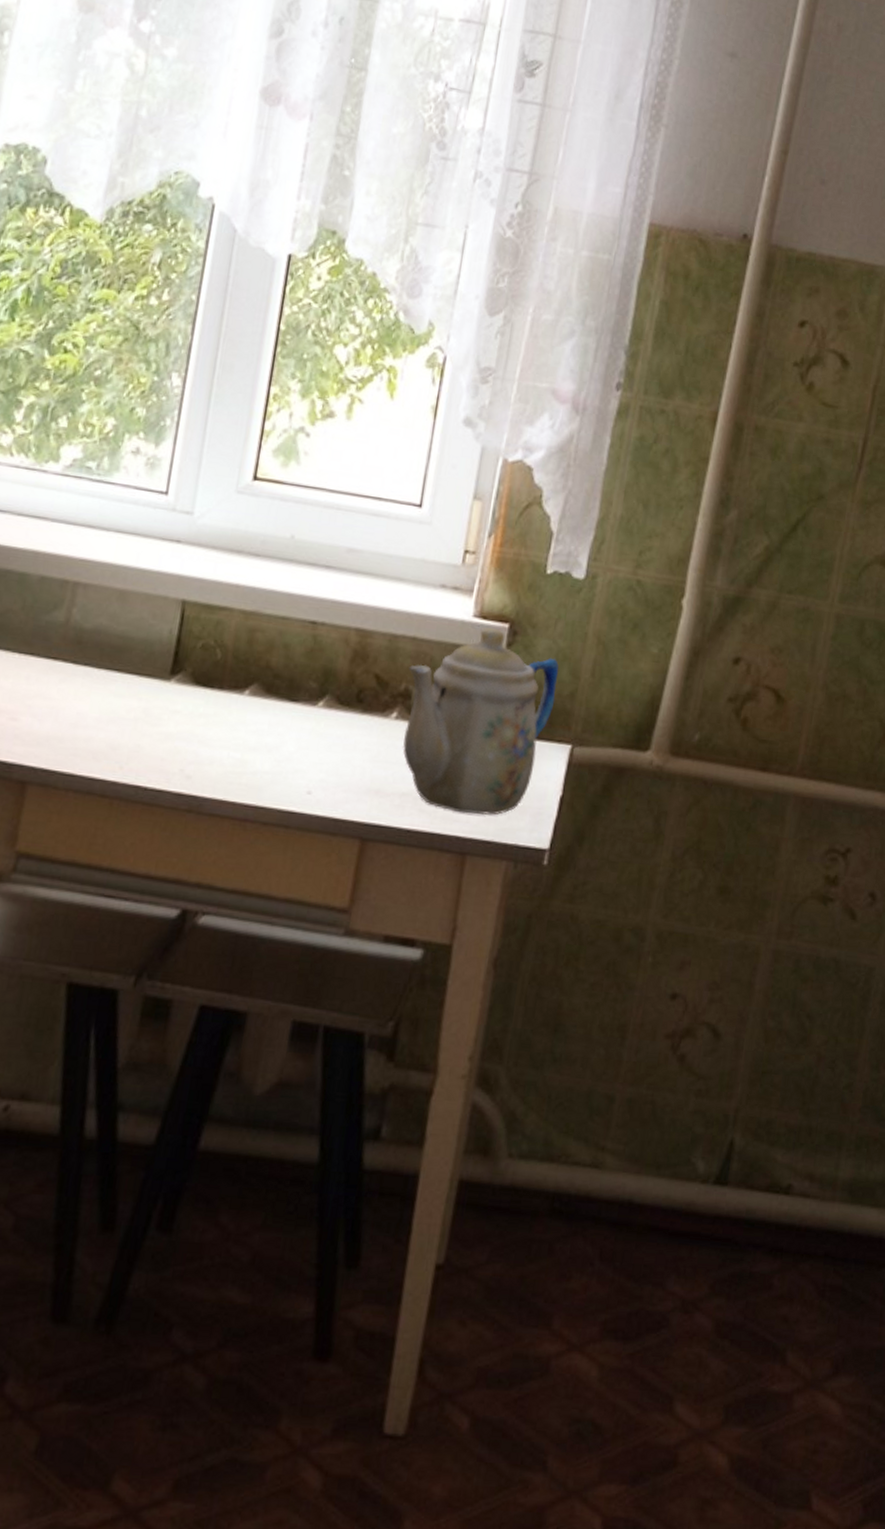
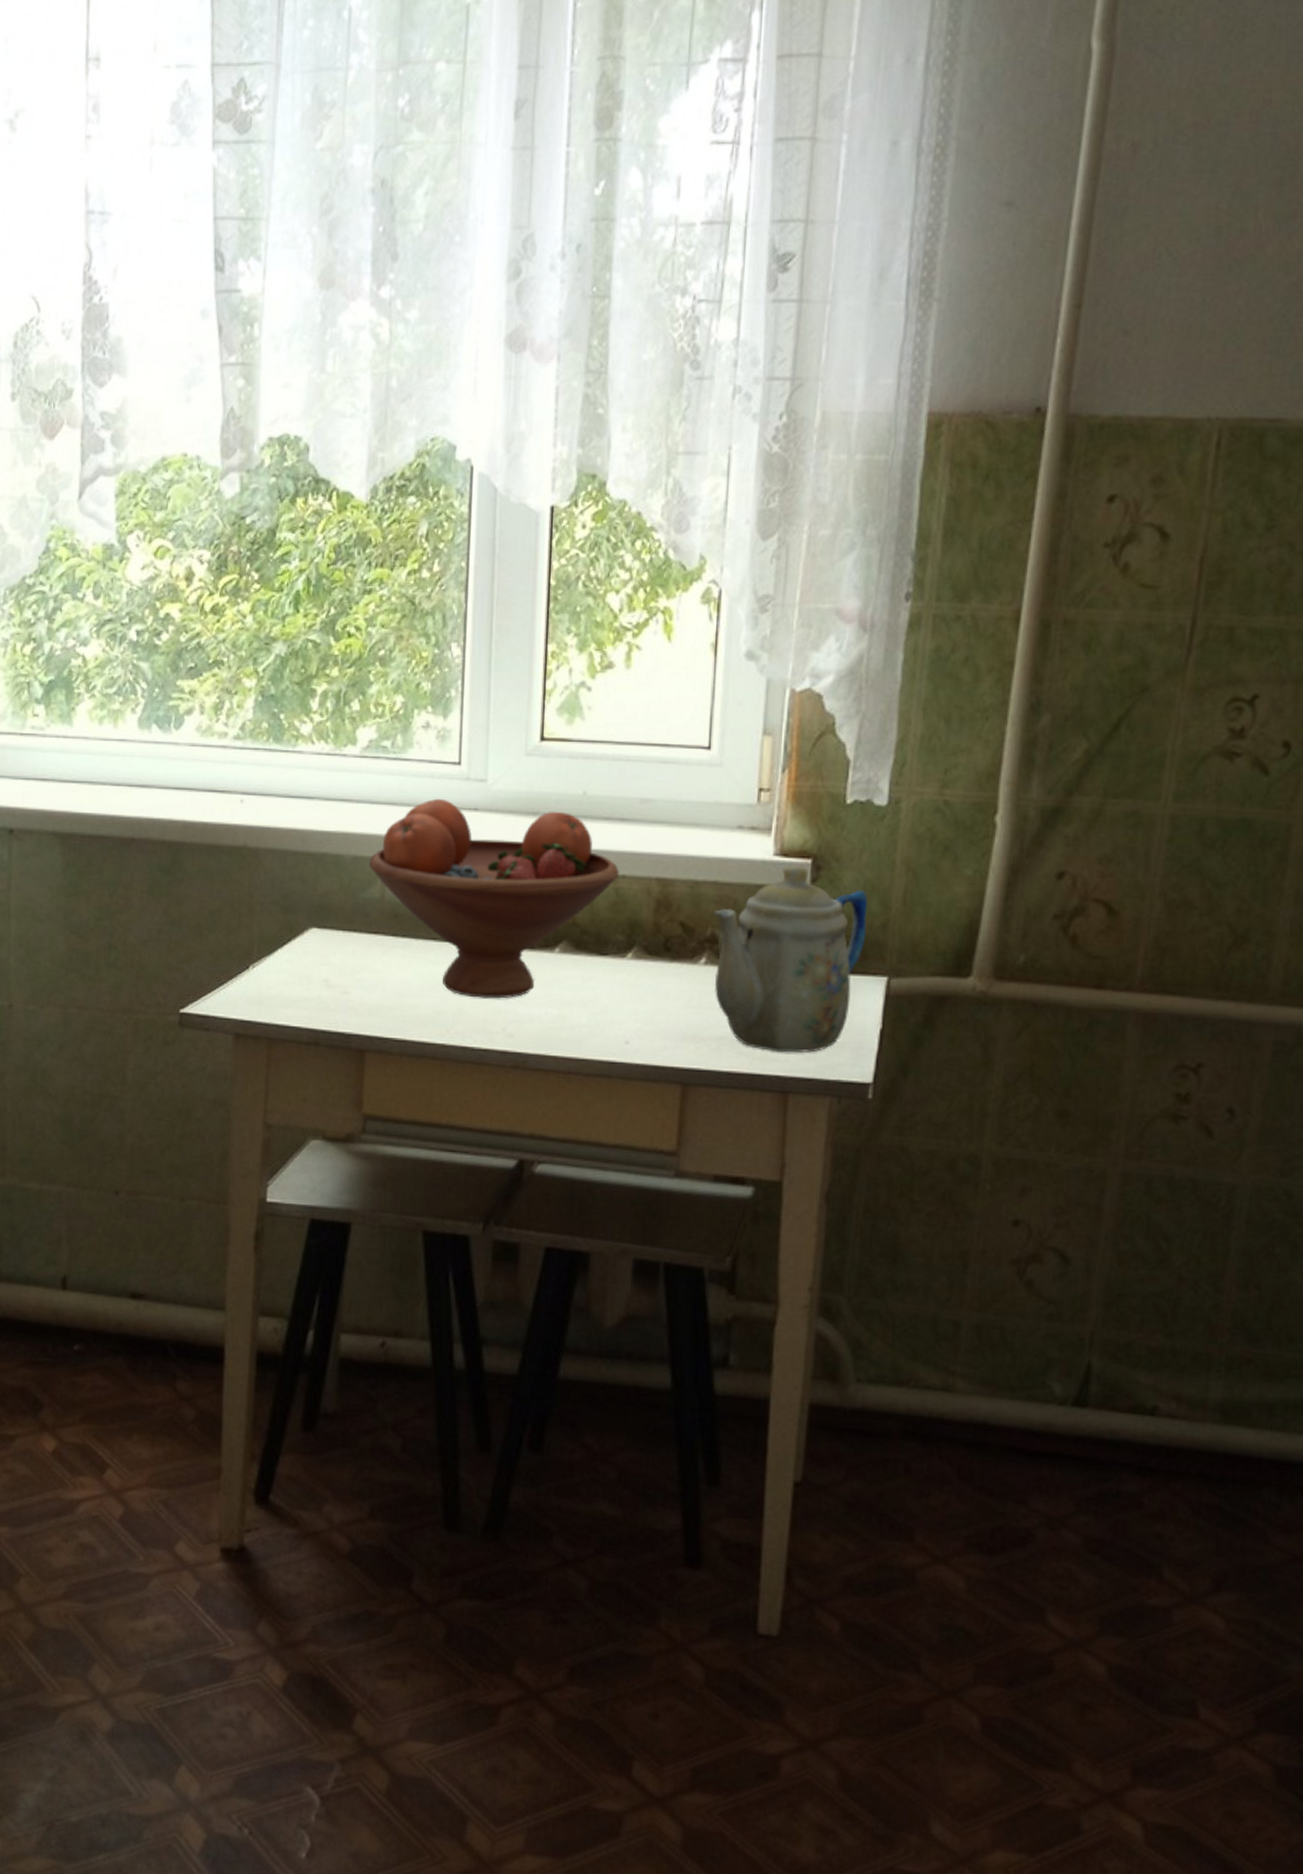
fruit bowl: none [56,525,319,738] -> present [368,798,619,999]

